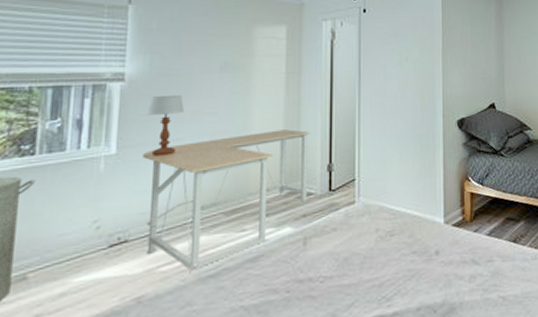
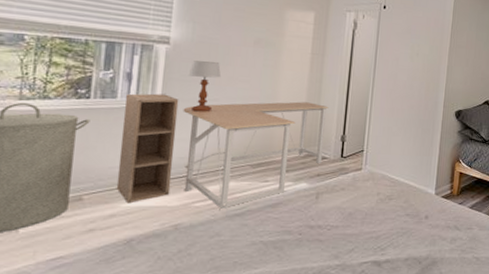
shelving unit: none [66,139,138,277] -> present [116,93,179,204]

